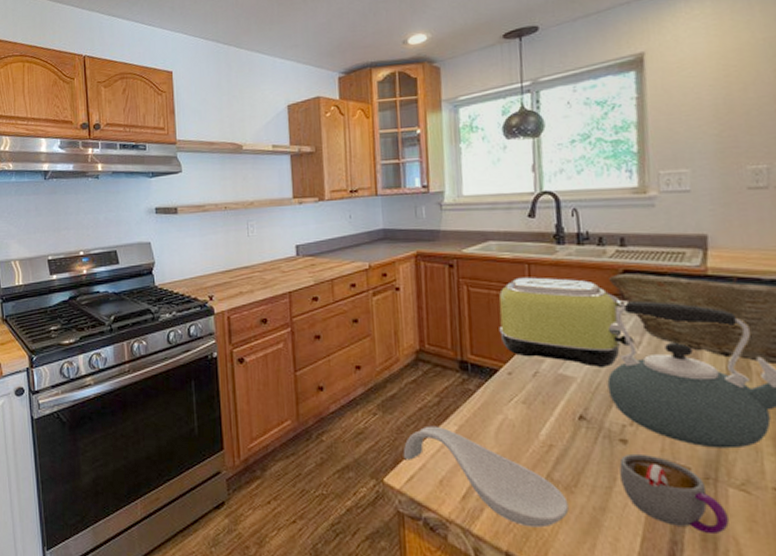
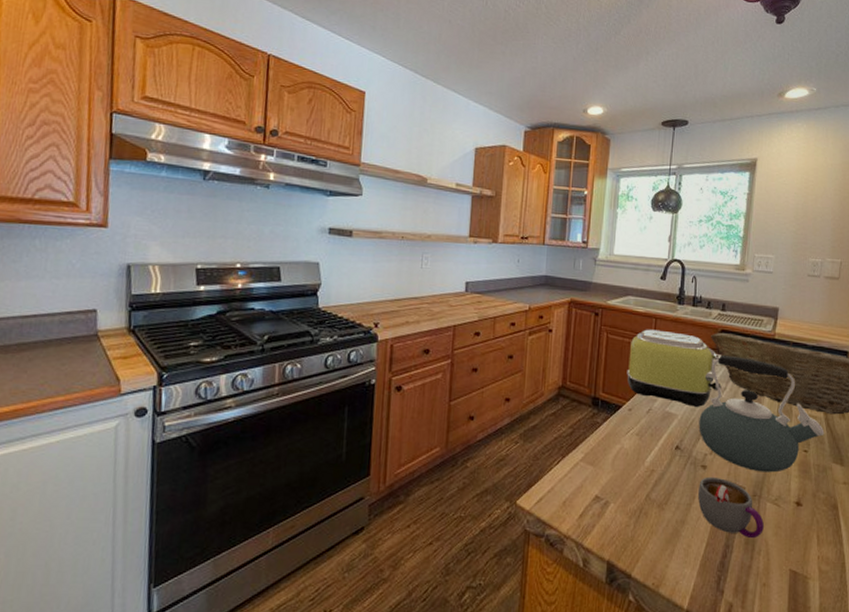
spoon rest: present [403,425,569,528] -> none [536,453,659,539]

